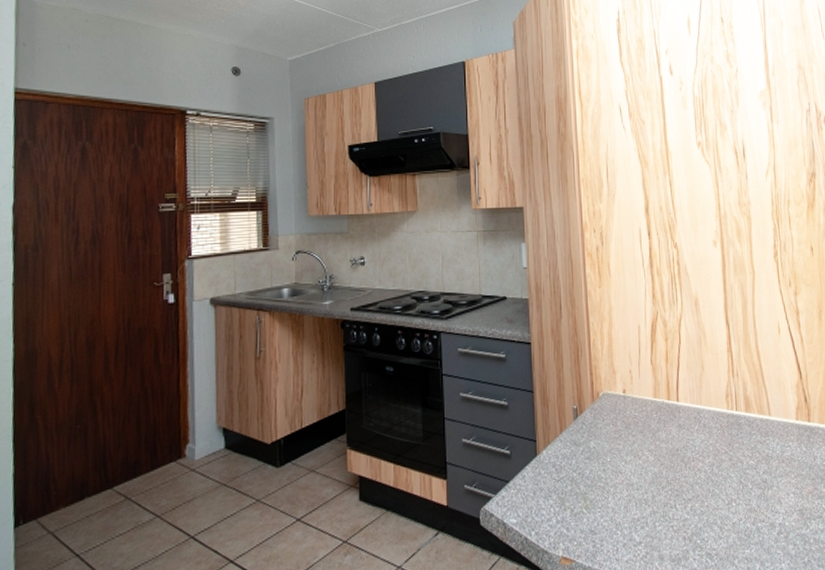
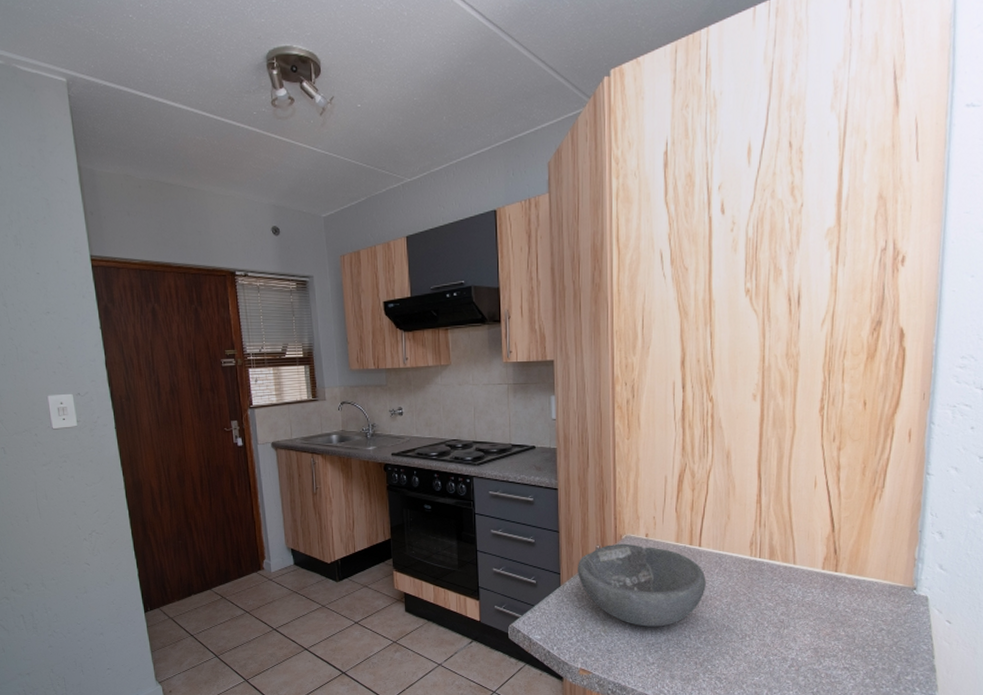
bowl: none [555,401,687,499] -> present [578,543,706,627]

